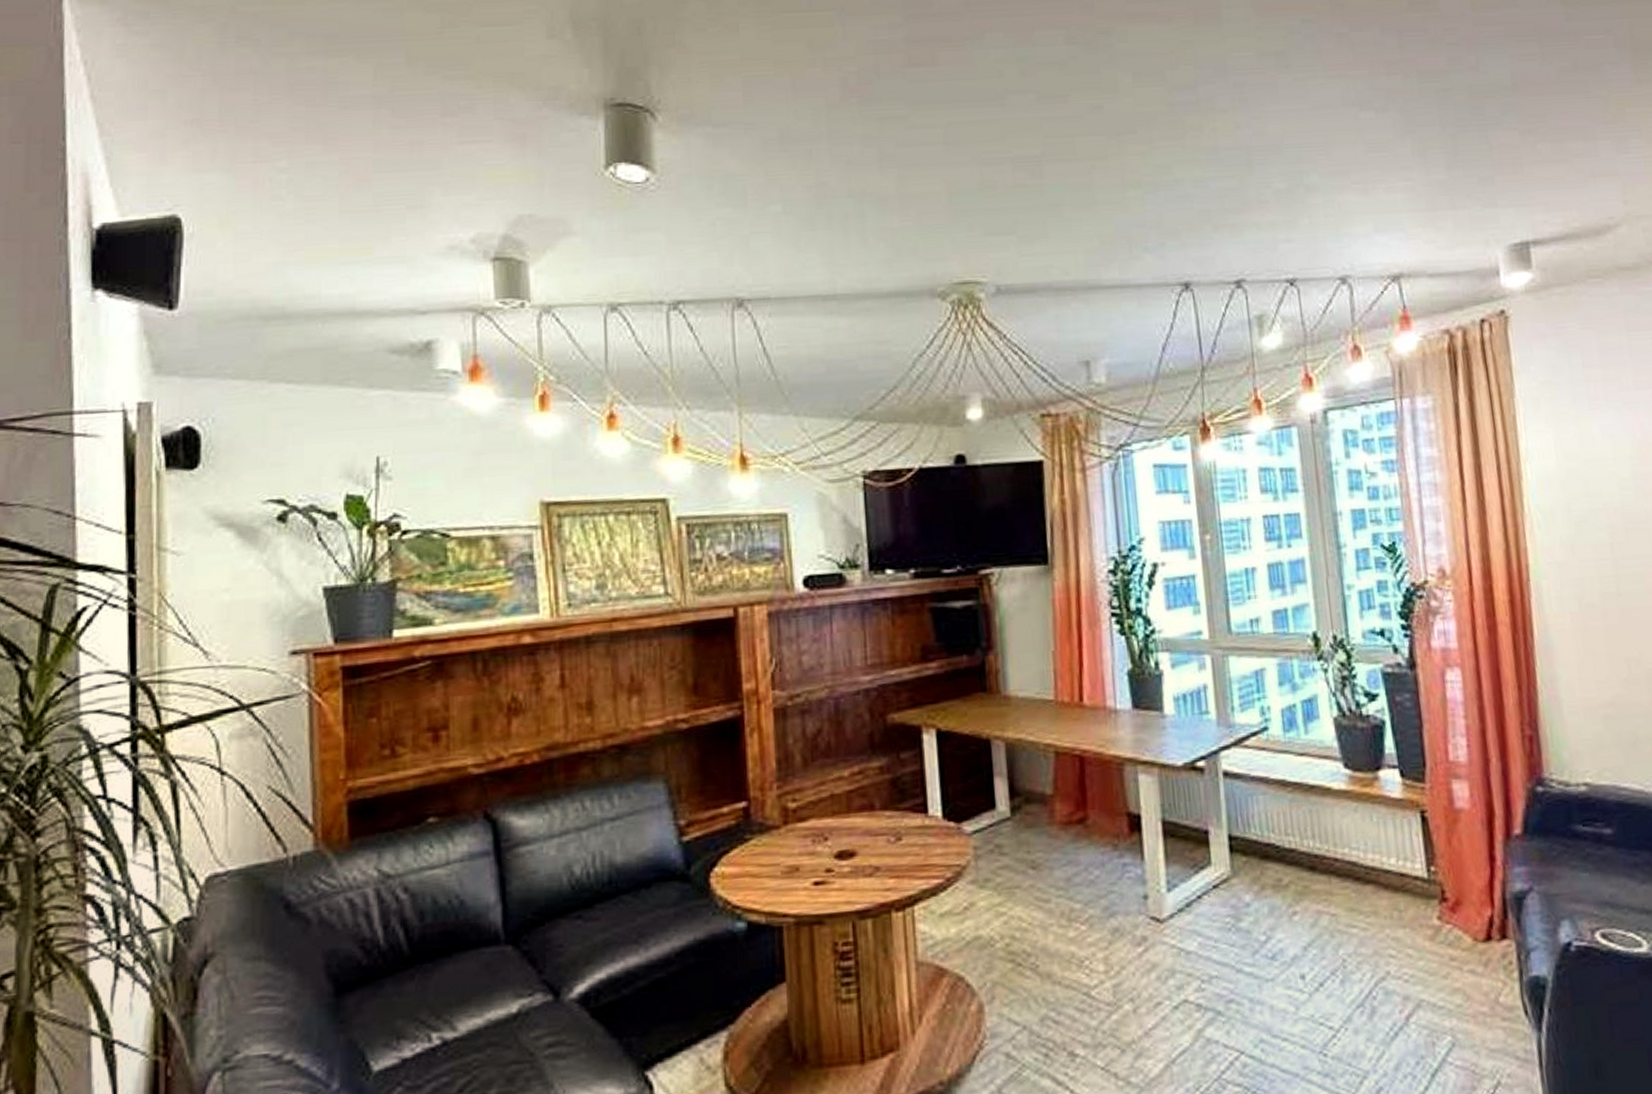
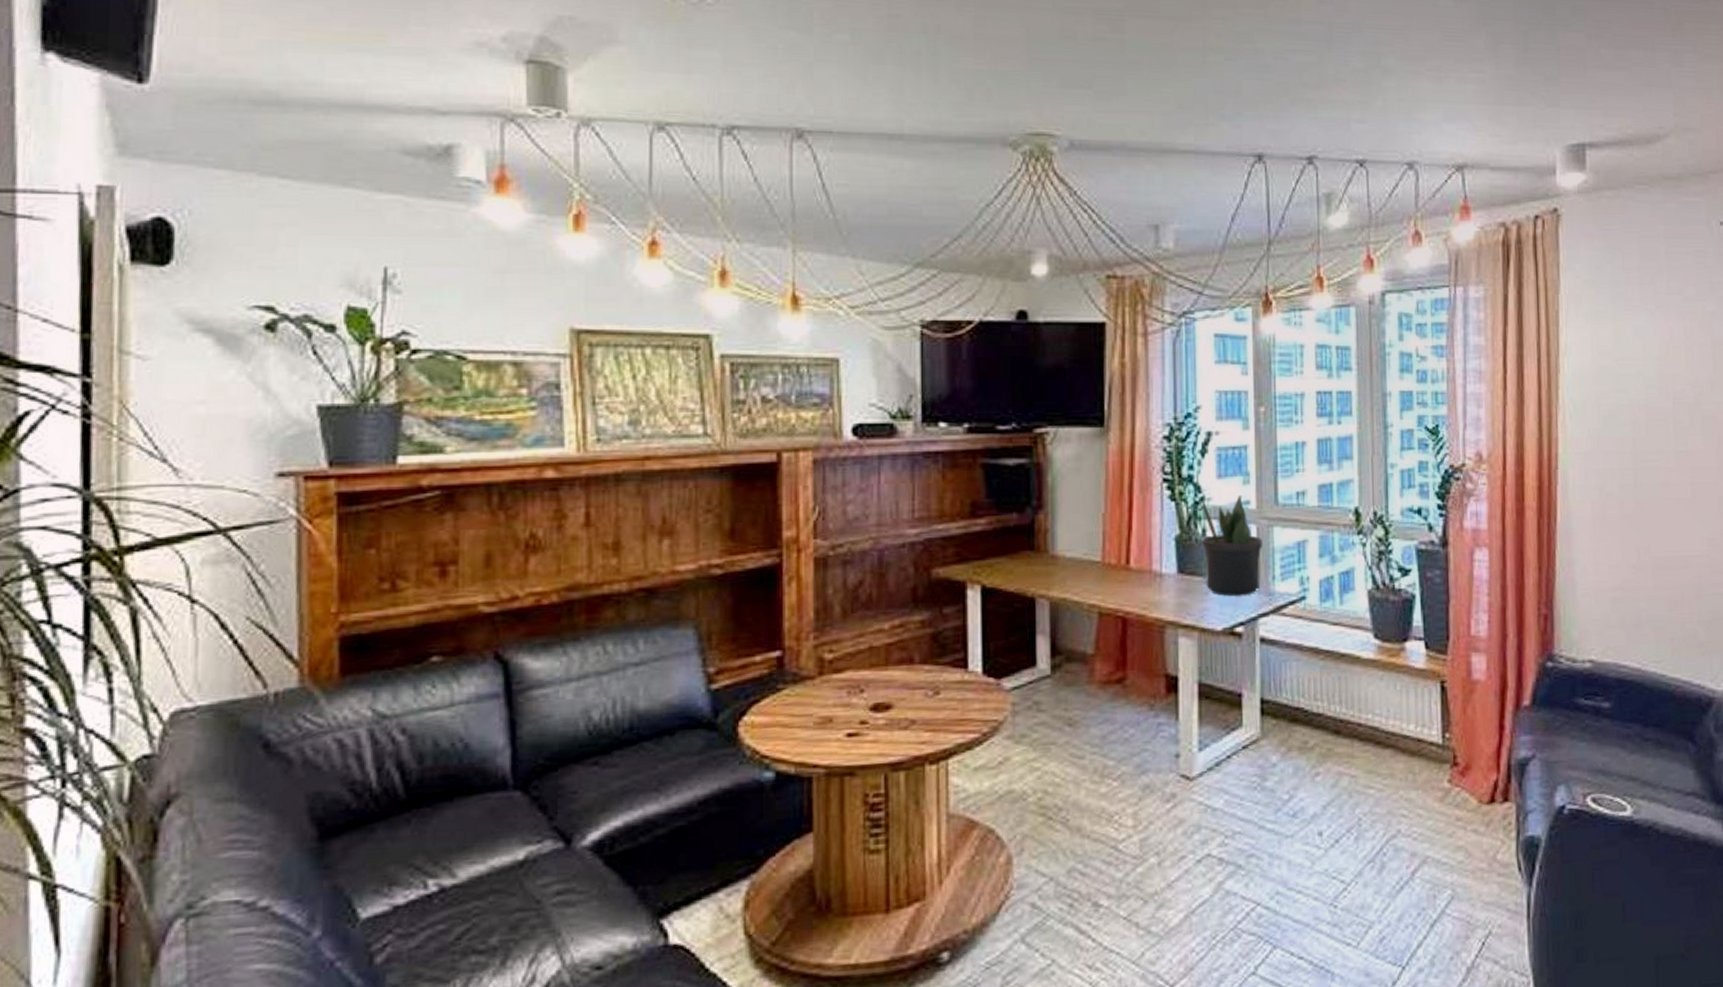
planter: none [1150,626,1220,729] -> present [1200,495,1262,596]

